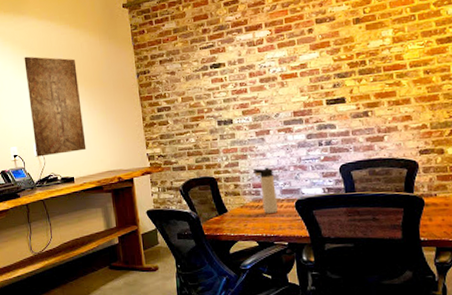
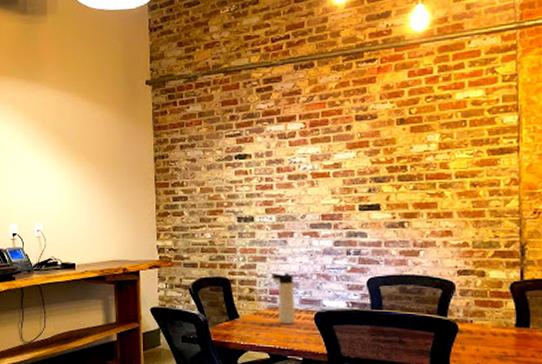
wall art: present [24,56,87,157] -> none [34,128,92,238]

